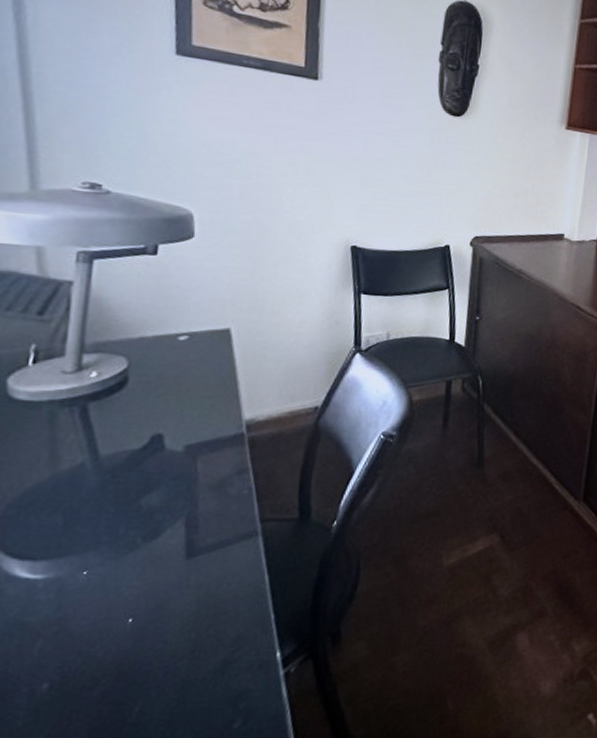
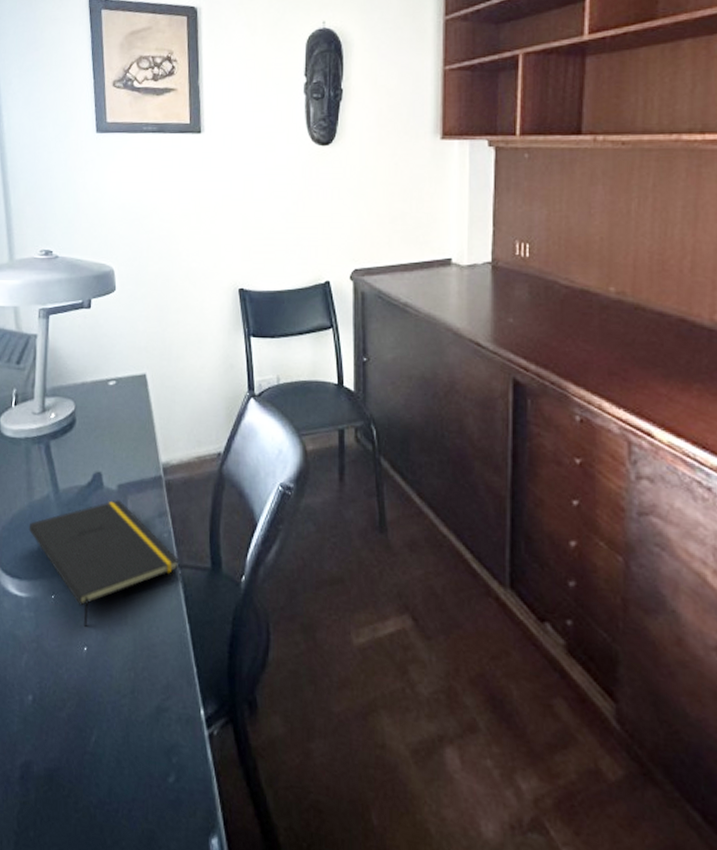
notepad: none [50,461,261,598] -> present [28,500,180,627]

